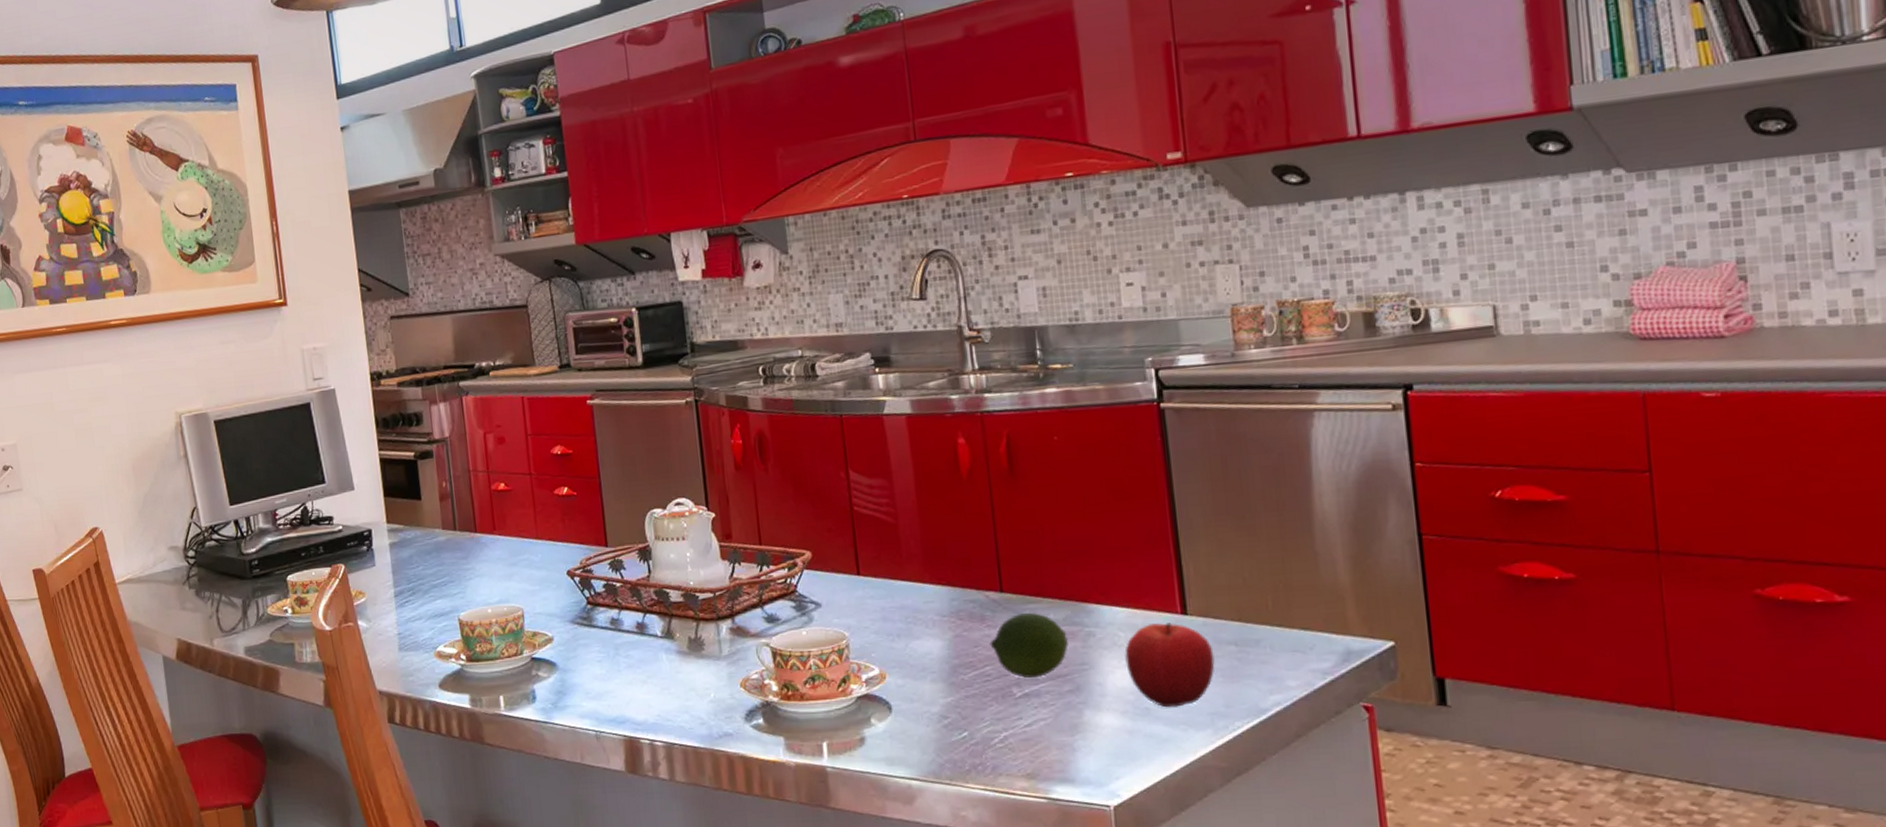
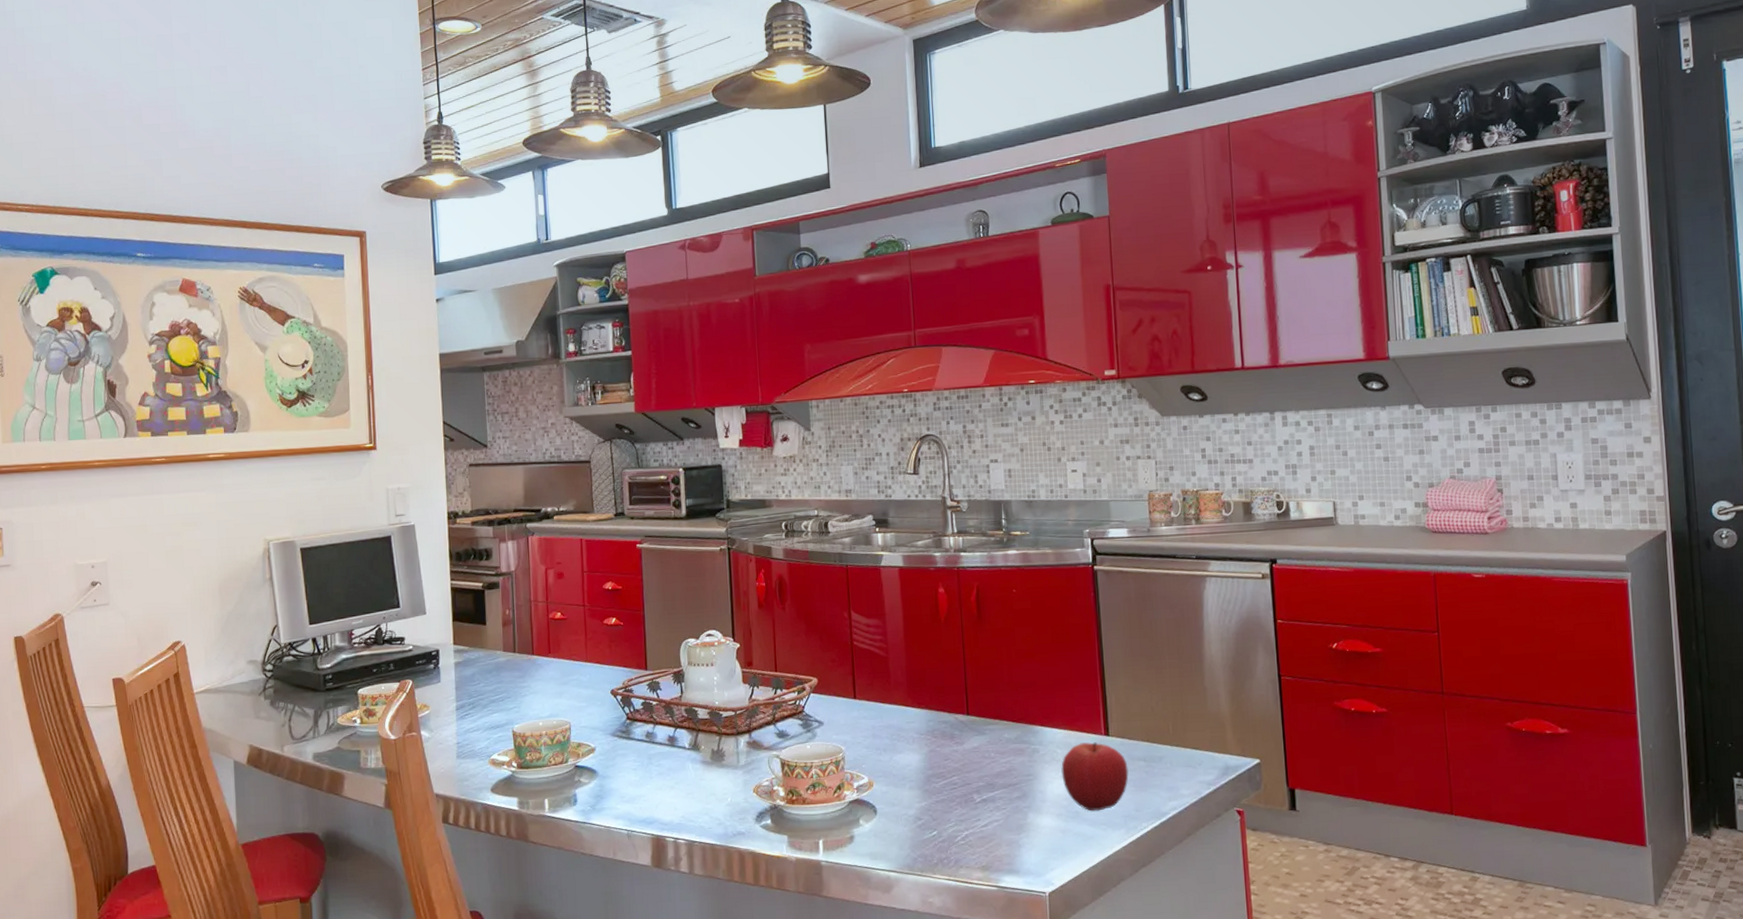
fruit: present [990,613,1068,679] -> none [957,733,1018,787]

